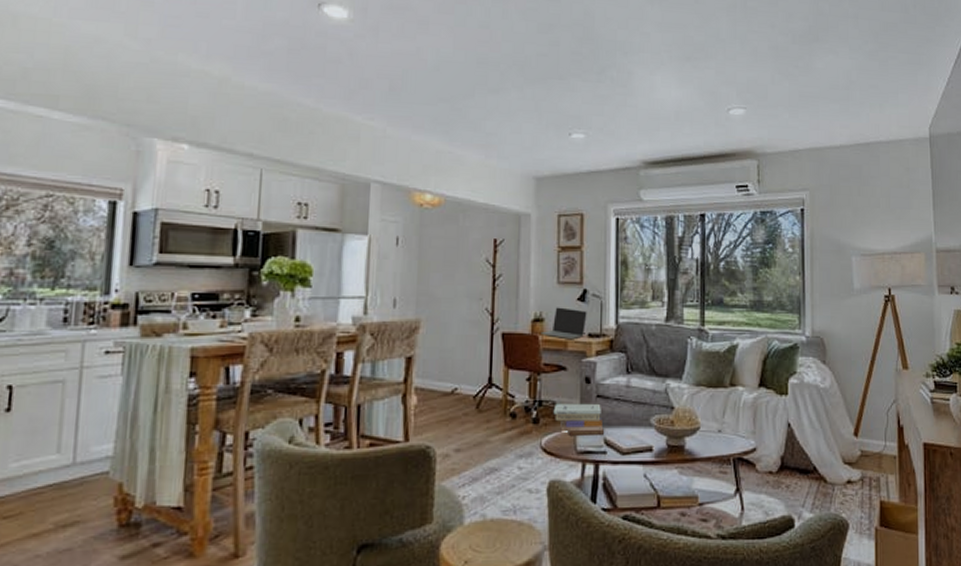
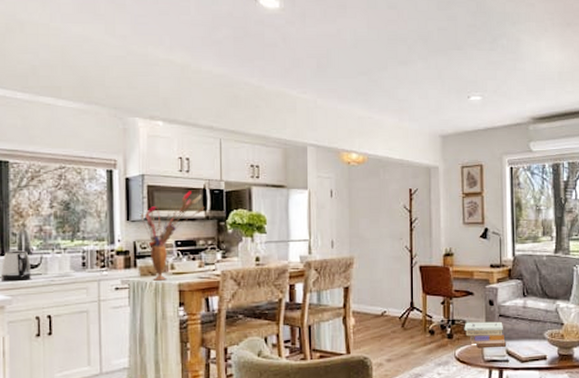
bouquet: none [149,231,234,343] -> present [141,191,205,281]
laptop: present [540,307,587,340] -> none [451,243,489,270]

